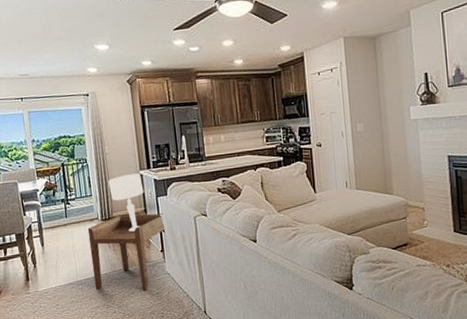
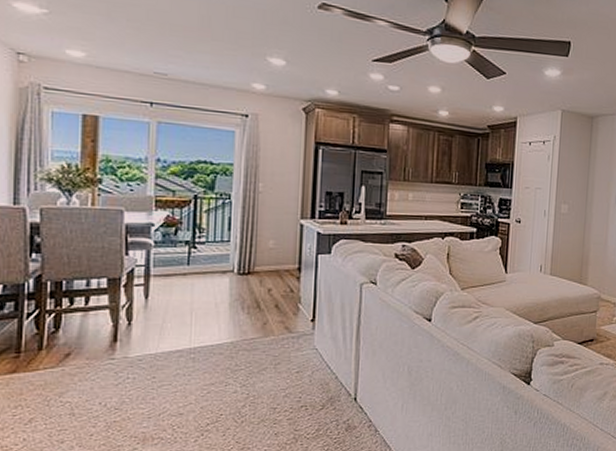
side table: present [87,213,166,292] -> none [213,270,322,369]
table lamp: present [108,173,144,232] -> none [255,221,302,293]

